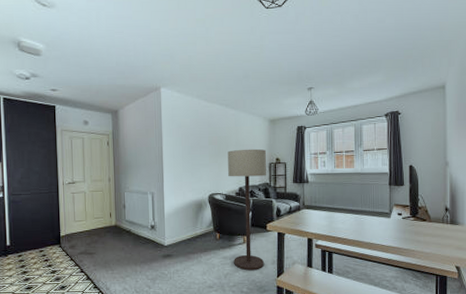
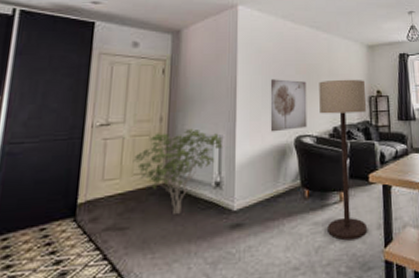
shrub: none [93,187,155,247] -> present [132,128,223,216]
wall art: none [188,149,218,191] -> present [270,79,308,132]

